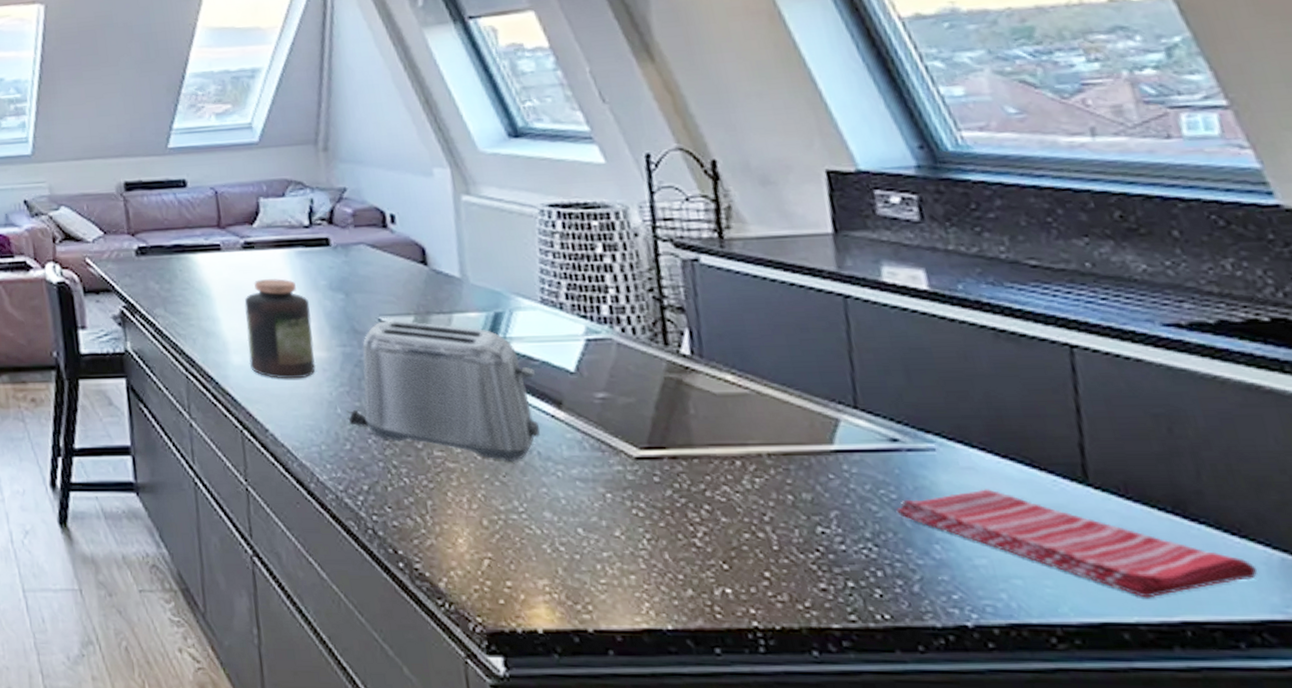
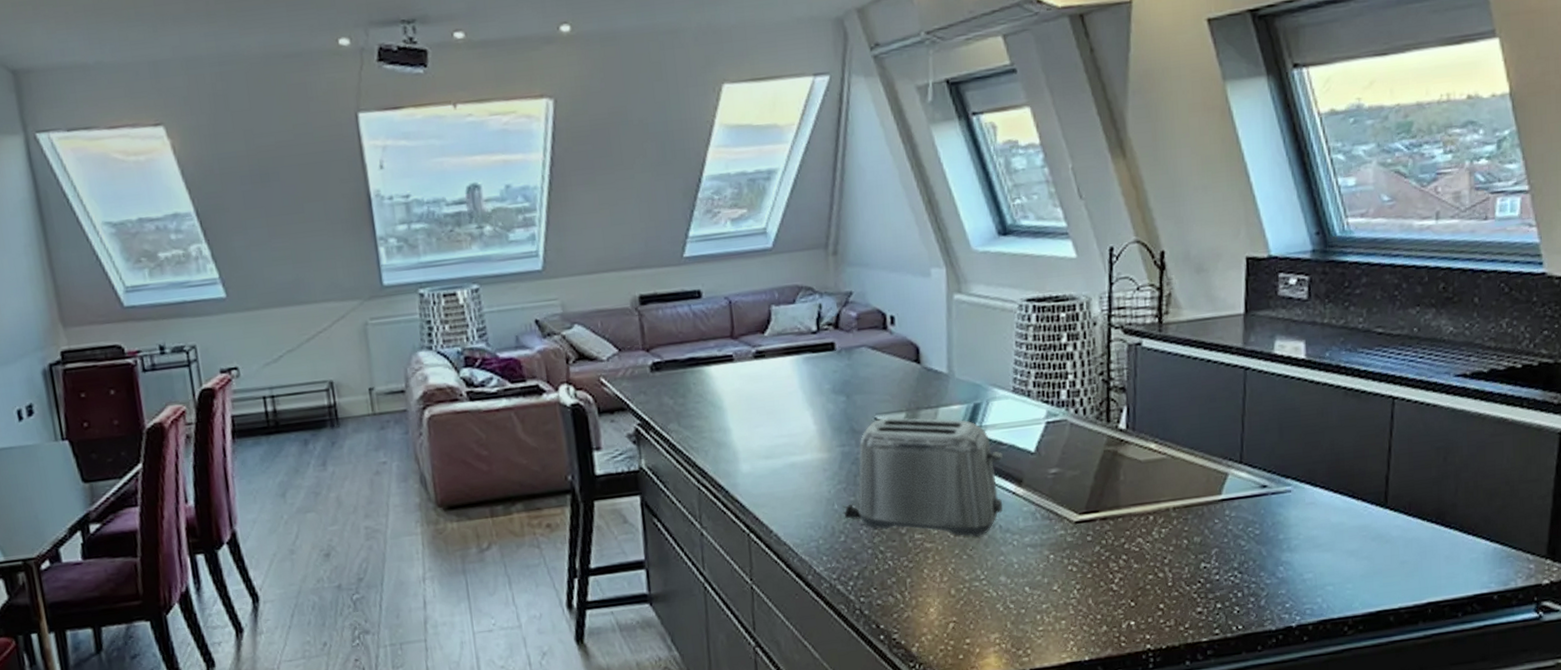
jar: present [244,278,316,379] -> none [754,385,818,482]
dish towel: present [896,489,1258,598] -> none [1257,518,1479,589]

